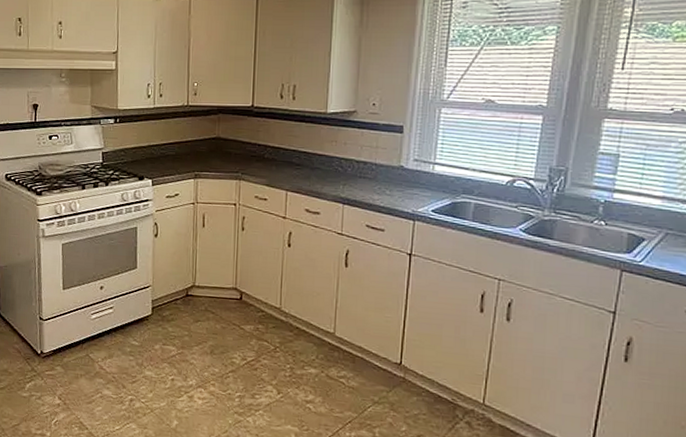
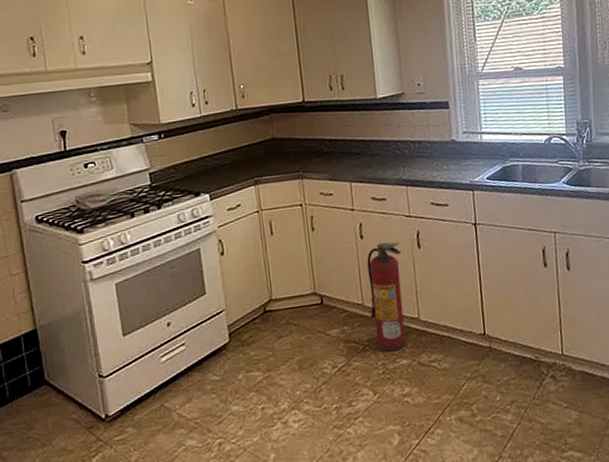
fire extinguisher: none [286,254,328,359] -> present [367,242,406,352]

